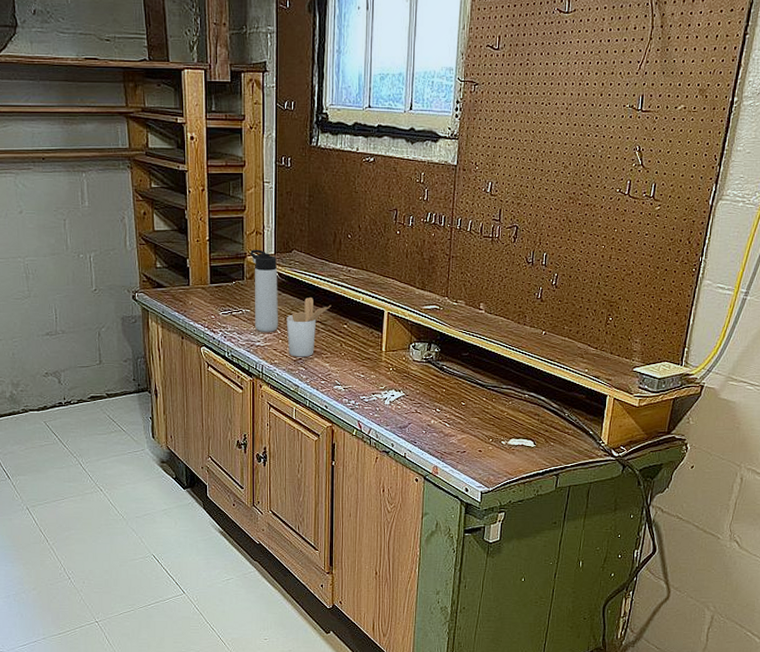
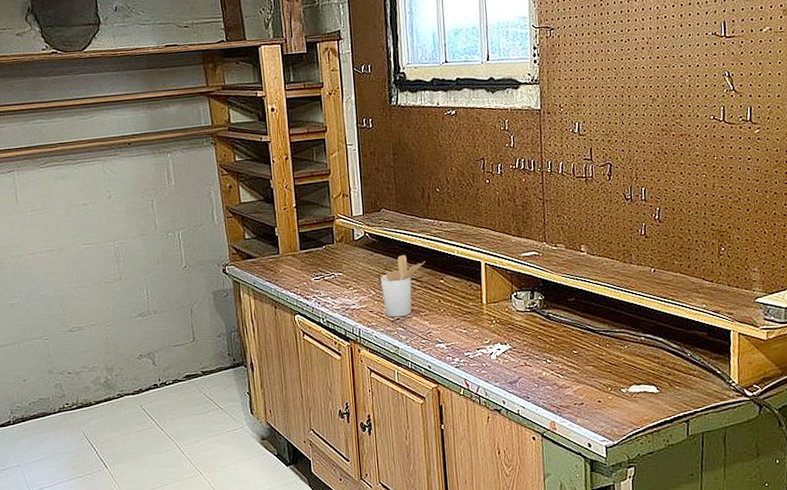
thermos bottle: present [250,249,278,333] -> none [338,211,372,295]

